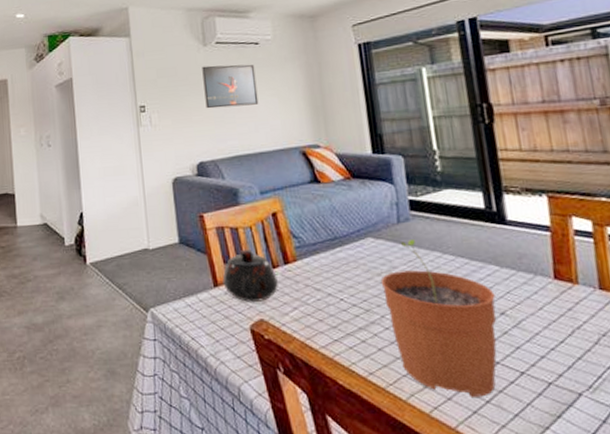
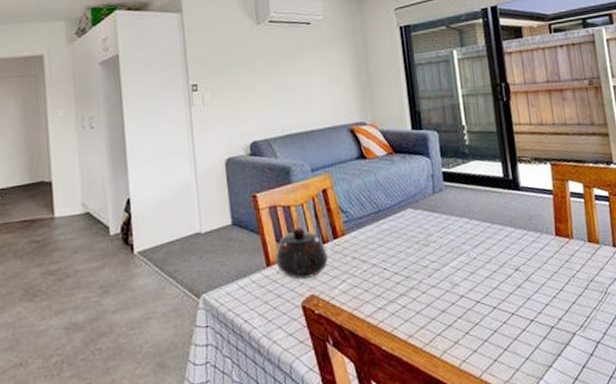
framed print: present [202,64,259,109] -> none [255,43,310,88]
plant pot: present [380,240,497,397] -> none [418,208,513,347]

